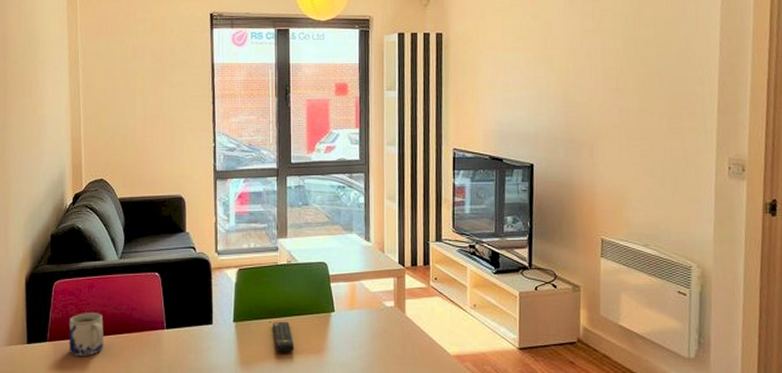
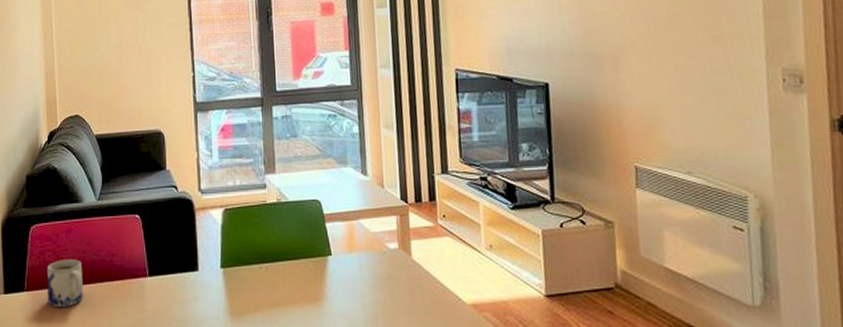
remote control: present [272,321,295,353] -> none [263,266,289,303]

